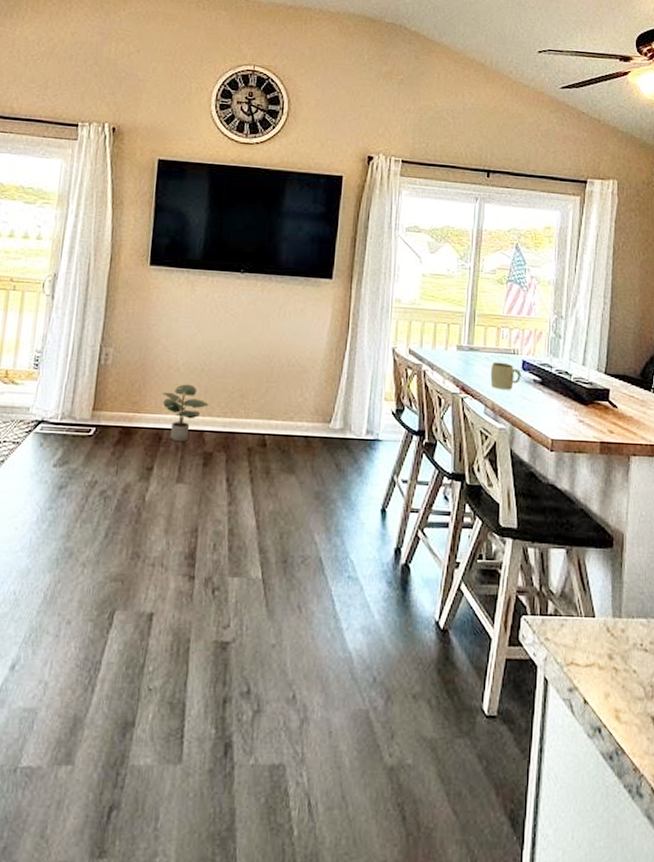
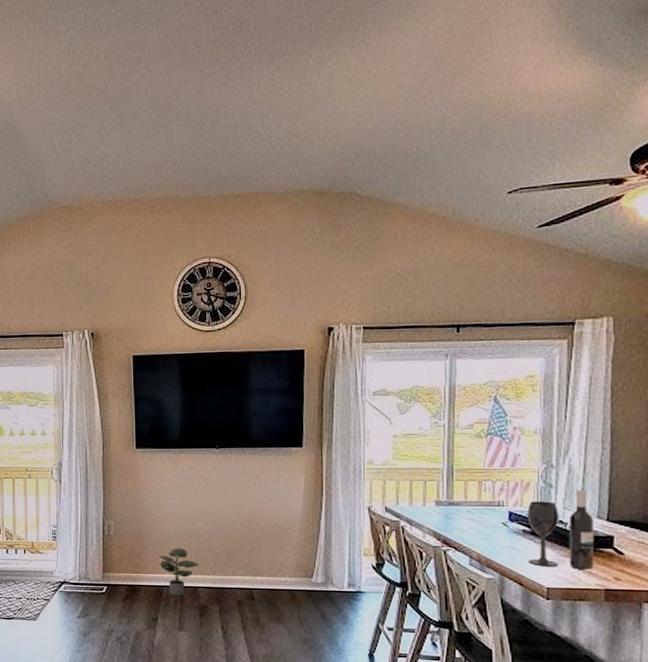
mug: present [490,362,521,390] -> none [474,514,508,542]
wine glass: none [537,351,565,418] -> present [527,501,559,567]
wine bottle: none [572,341,593,423] -> present [568,489,595,571]

